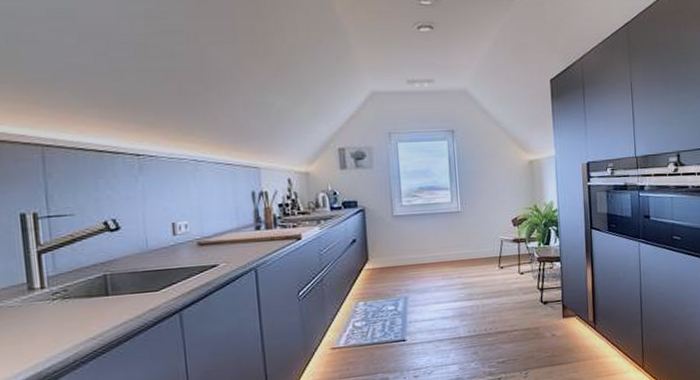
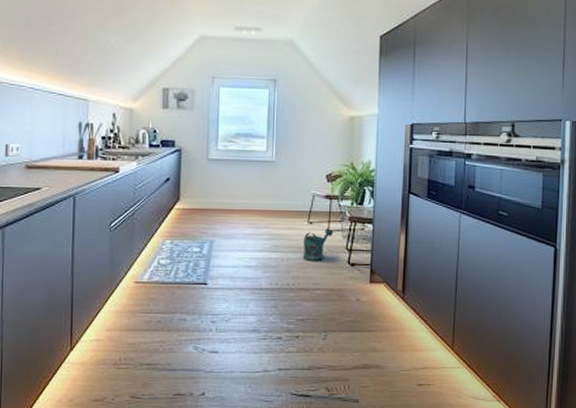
watering can: none [496,271,524,305] -> present [303,228,333,261]

